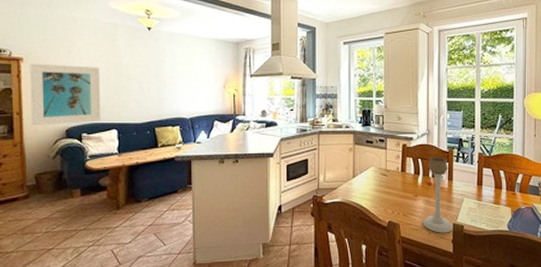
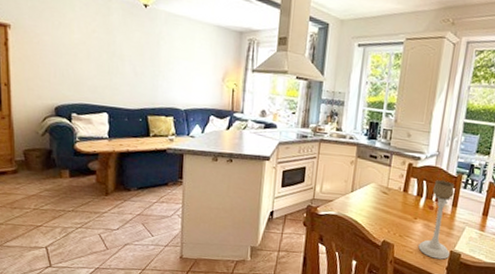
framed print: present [30,63,101,125] -> none [18,31,92,103]

